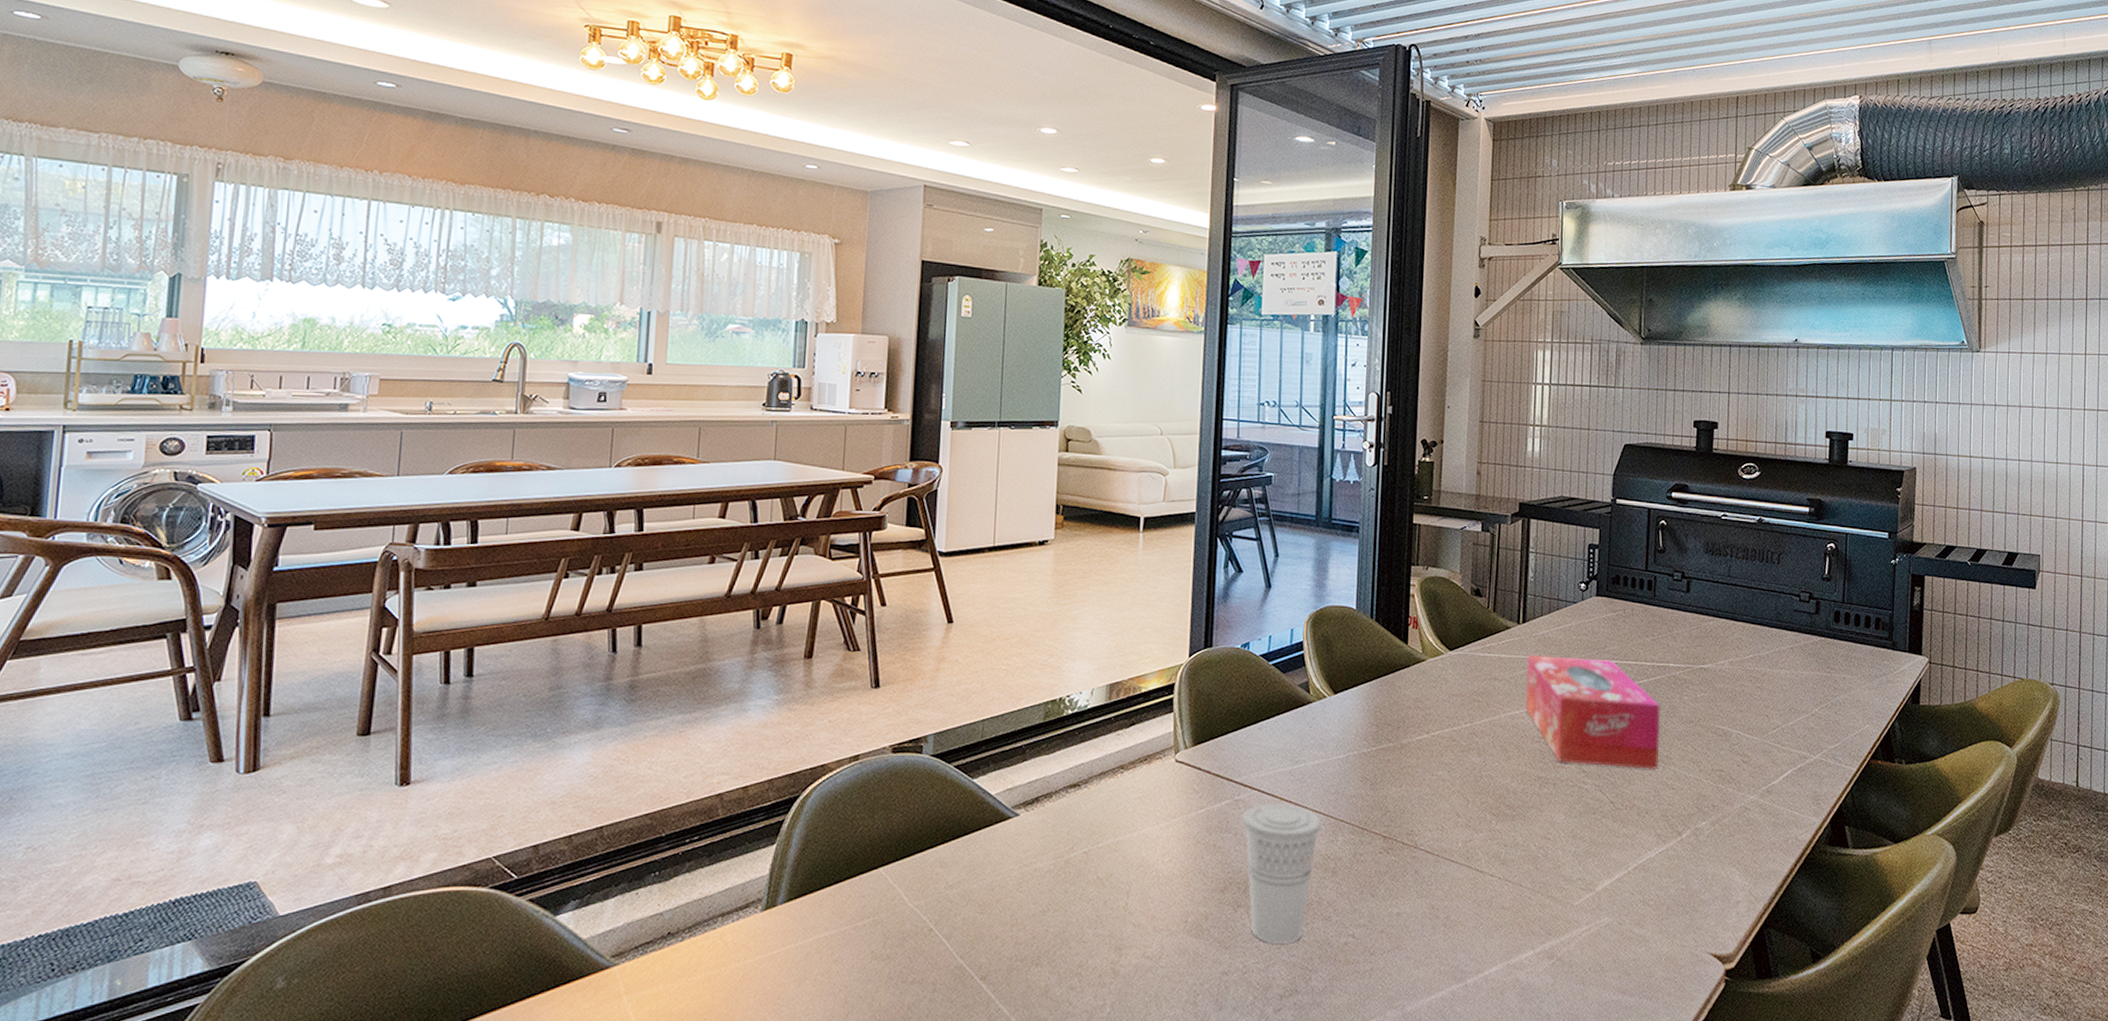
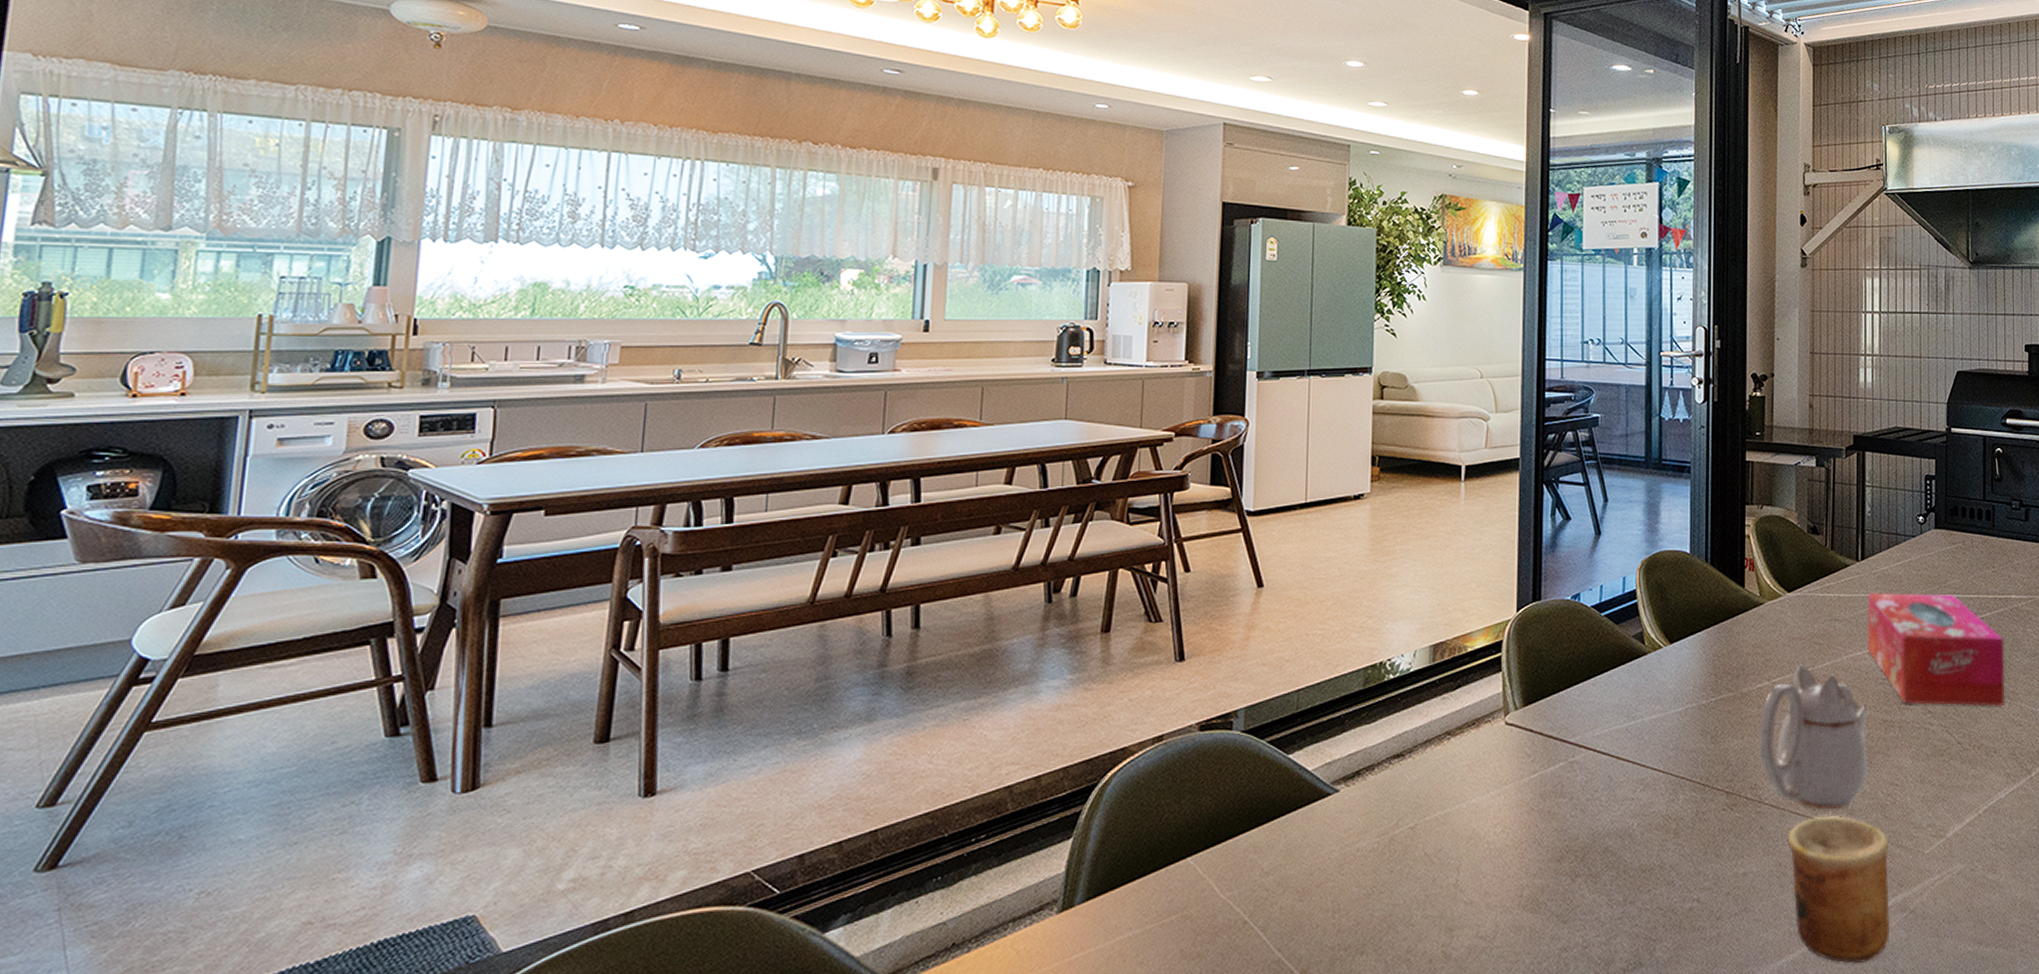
cup: present [1242,802,1323,944] -> none [1577,762,1662,914]
teapot: none [1415,720,1525,859] -> present [1758,664,1869,810]
cup: none [1441,864,1540,1005] -> present [1787,816,1891,964]

